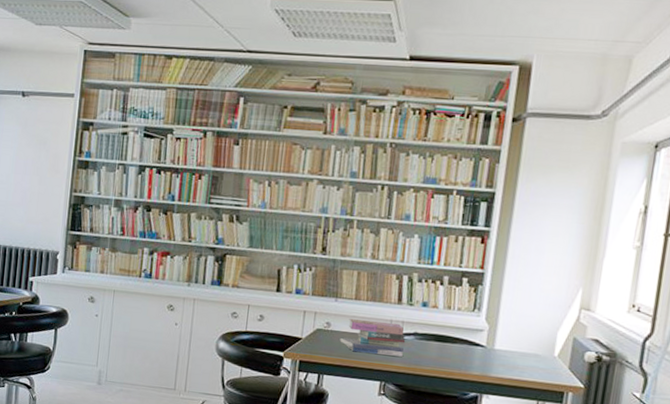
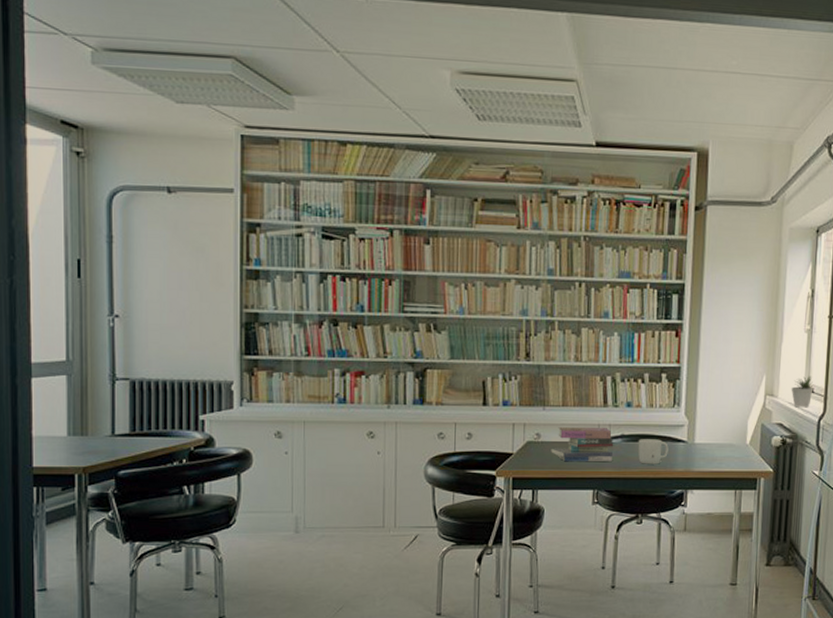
mug: none [430,338,465,365] -> present [638,439,669,464]
potted plant: none [612,293,640,327] -> present [791,375,814,408]

